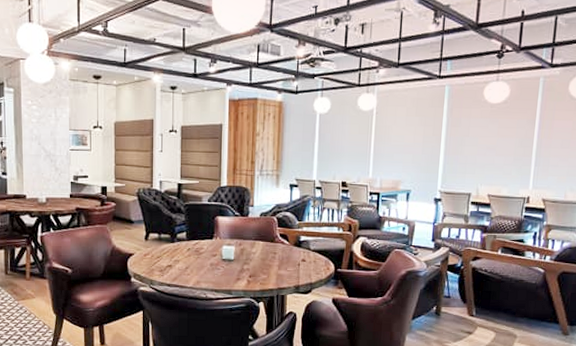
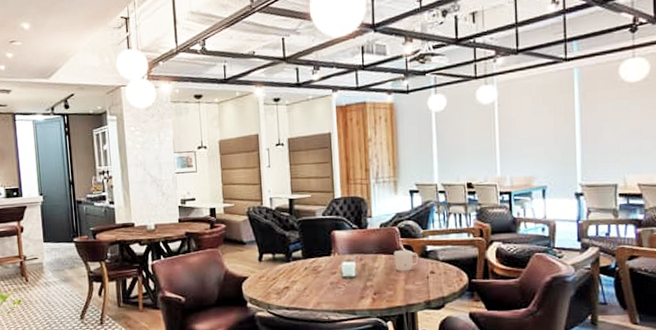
mug: none [270,239,293,258] -> present [393,250,419,271]

